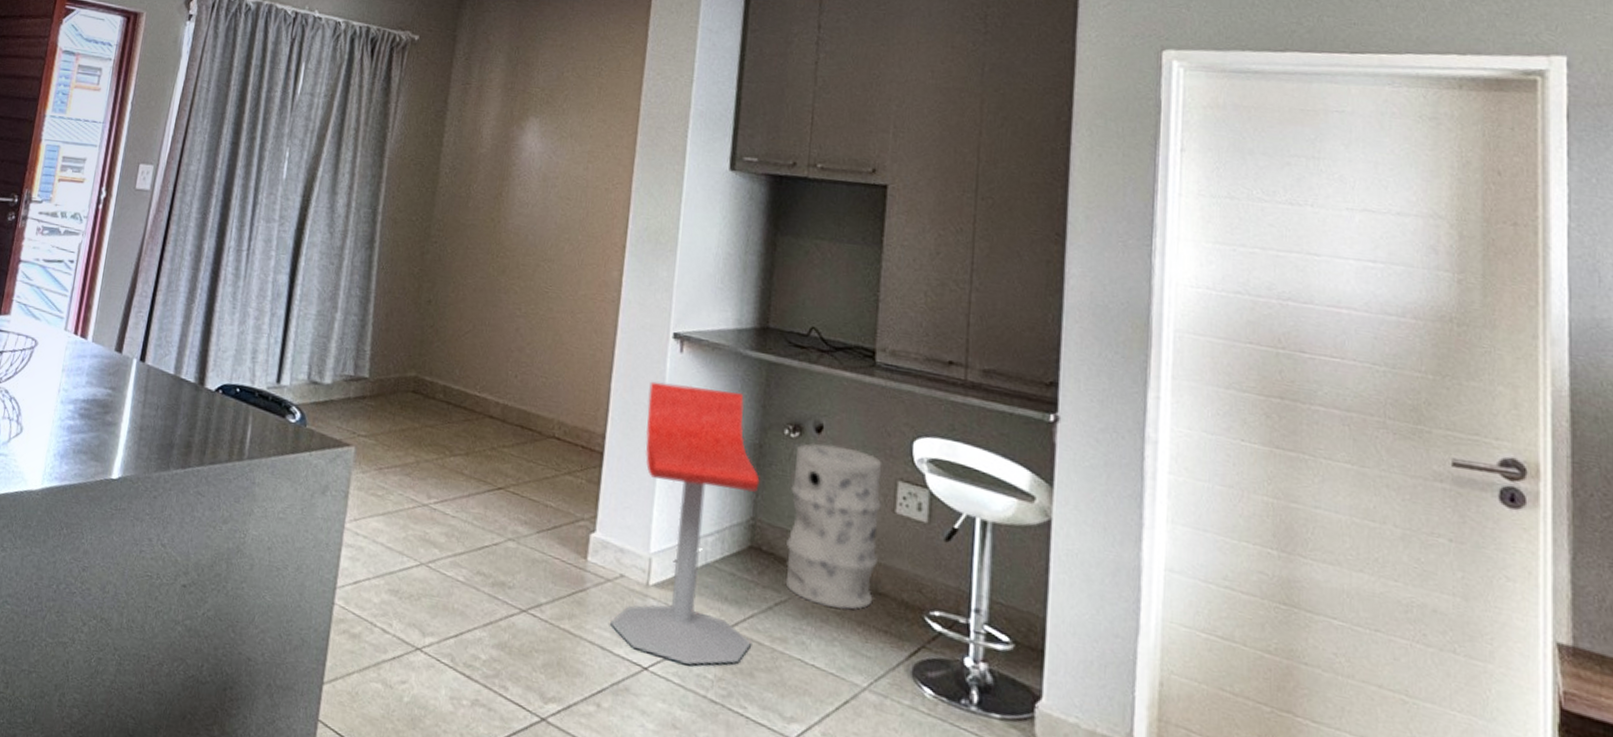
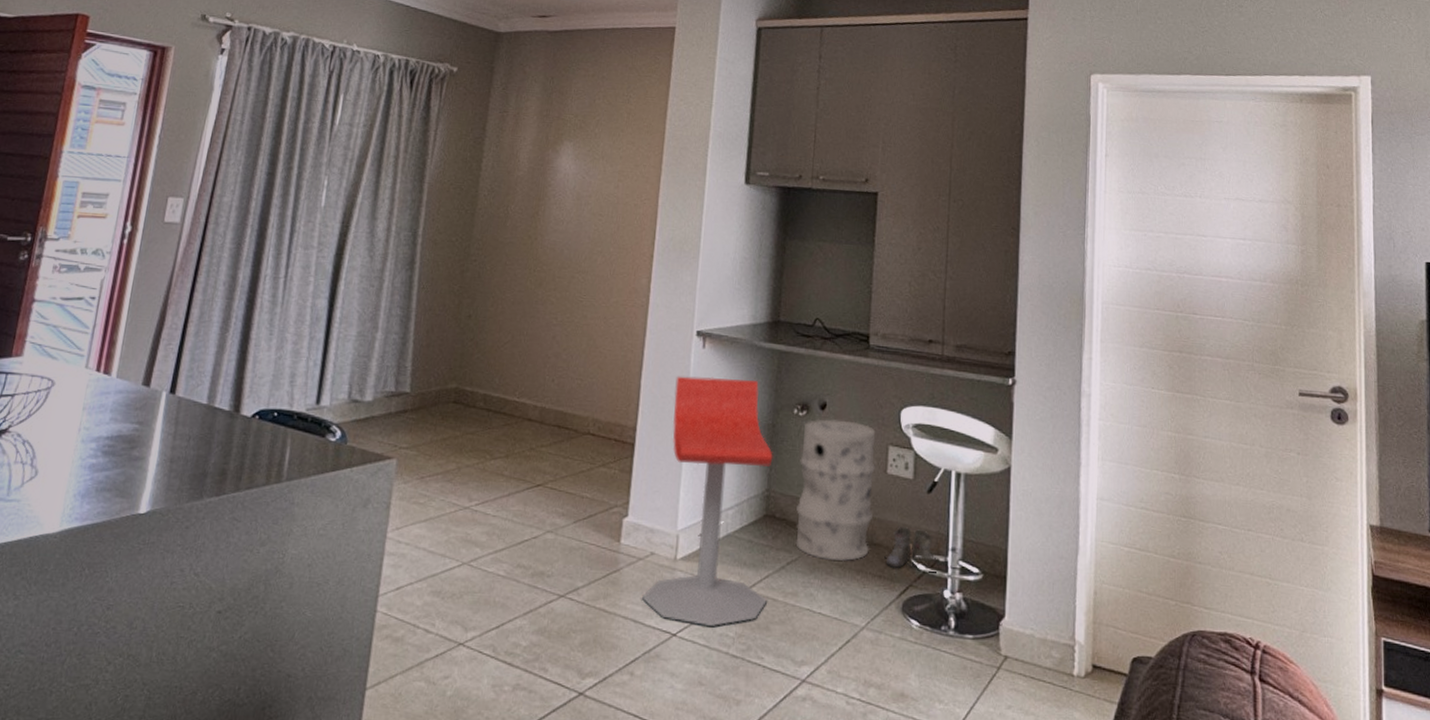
boots: none [891,576,956,636] -> present [884,526,936,573]

